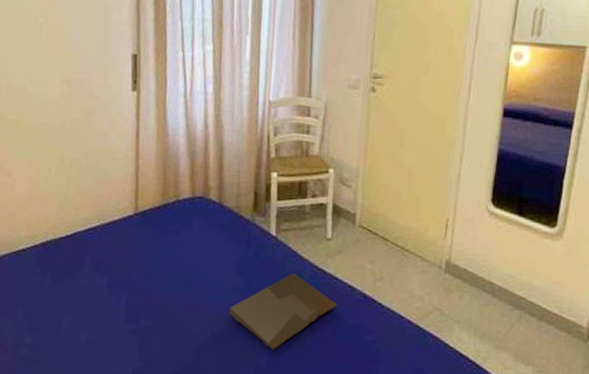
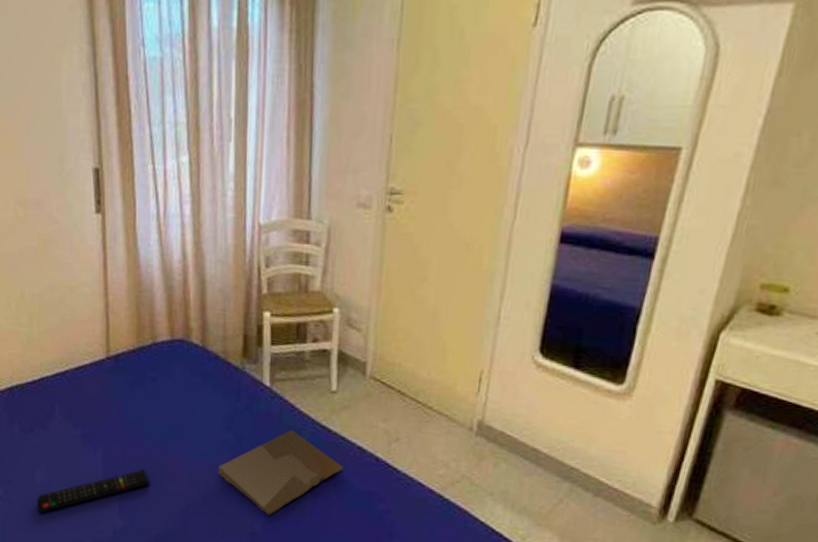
remote control: none [61,313,168,358] -> present [36,469,150,513]

